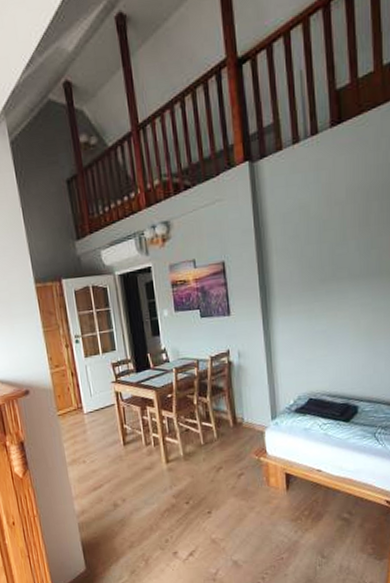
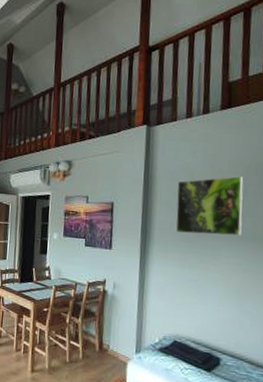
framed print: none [292,204,367,283] -> present [176,176,244,236]

